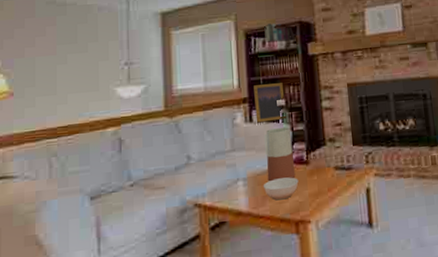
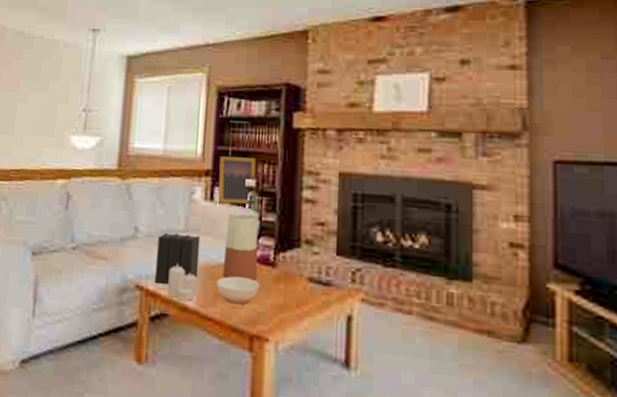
books: none [209,152,248,199] -> present [155,232,201,285]
candle: none [222,178,248,208] -> present [167,263,198,302]
books: present [264,23,295,43] -> none [241,82,278,108]

